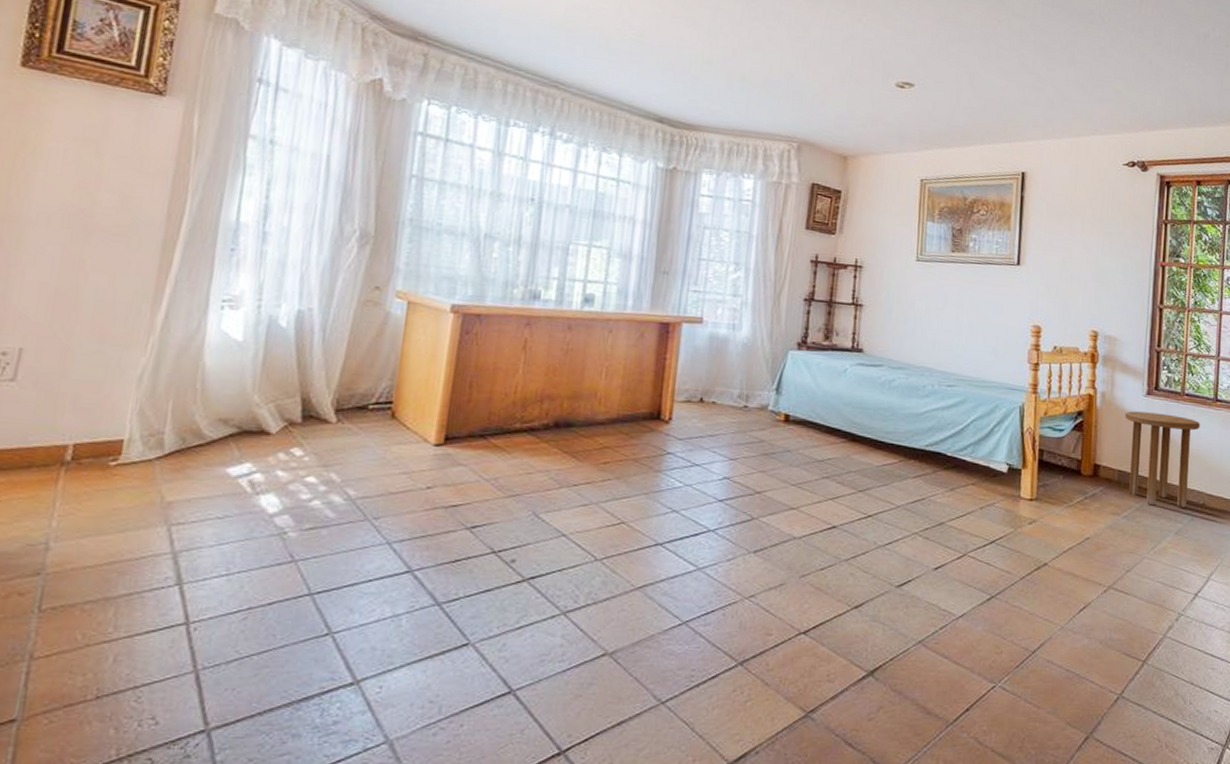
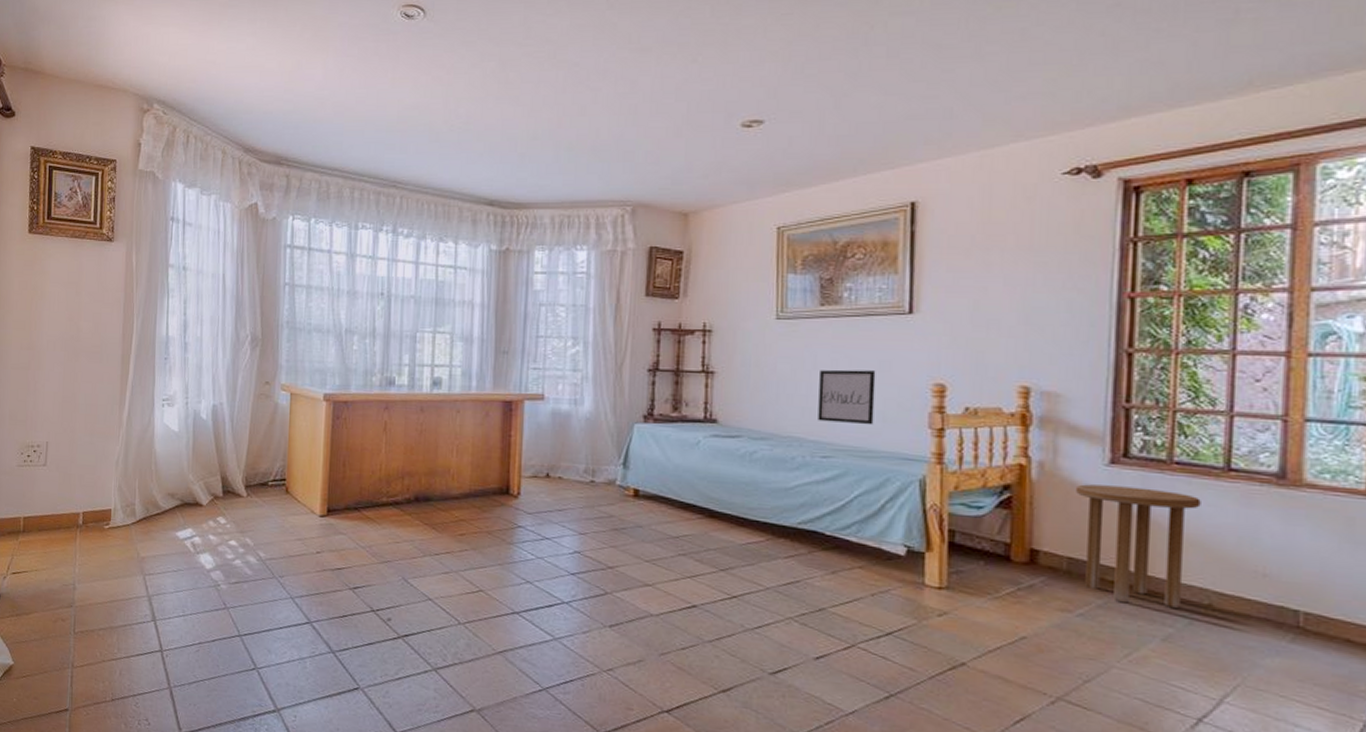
wall art: none [945,309,991,359] -> present [818,369,876,425]

